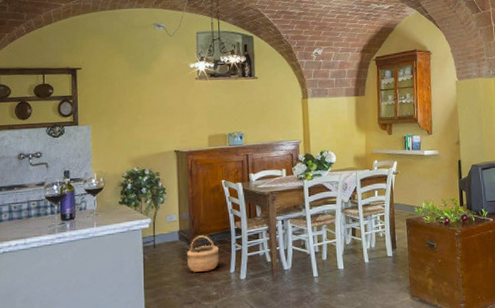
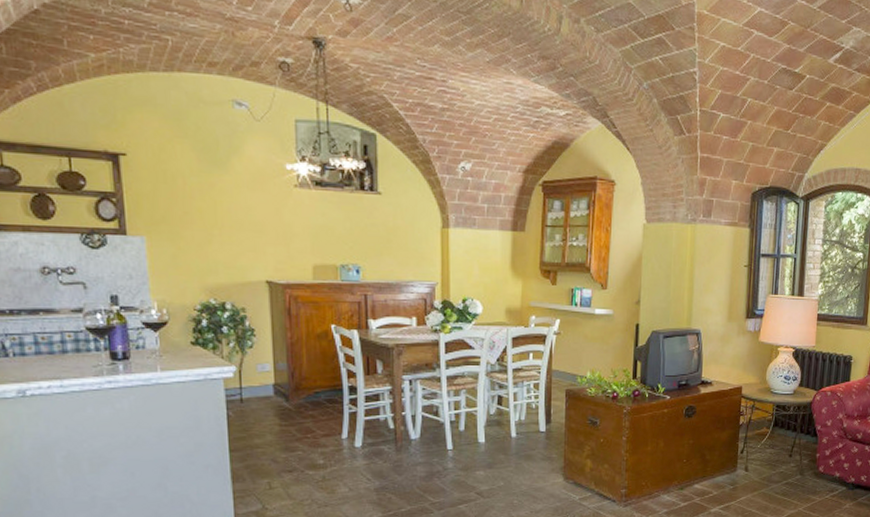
wicker basket: present [186,235,220,272] -> none [284,391,328,435]

